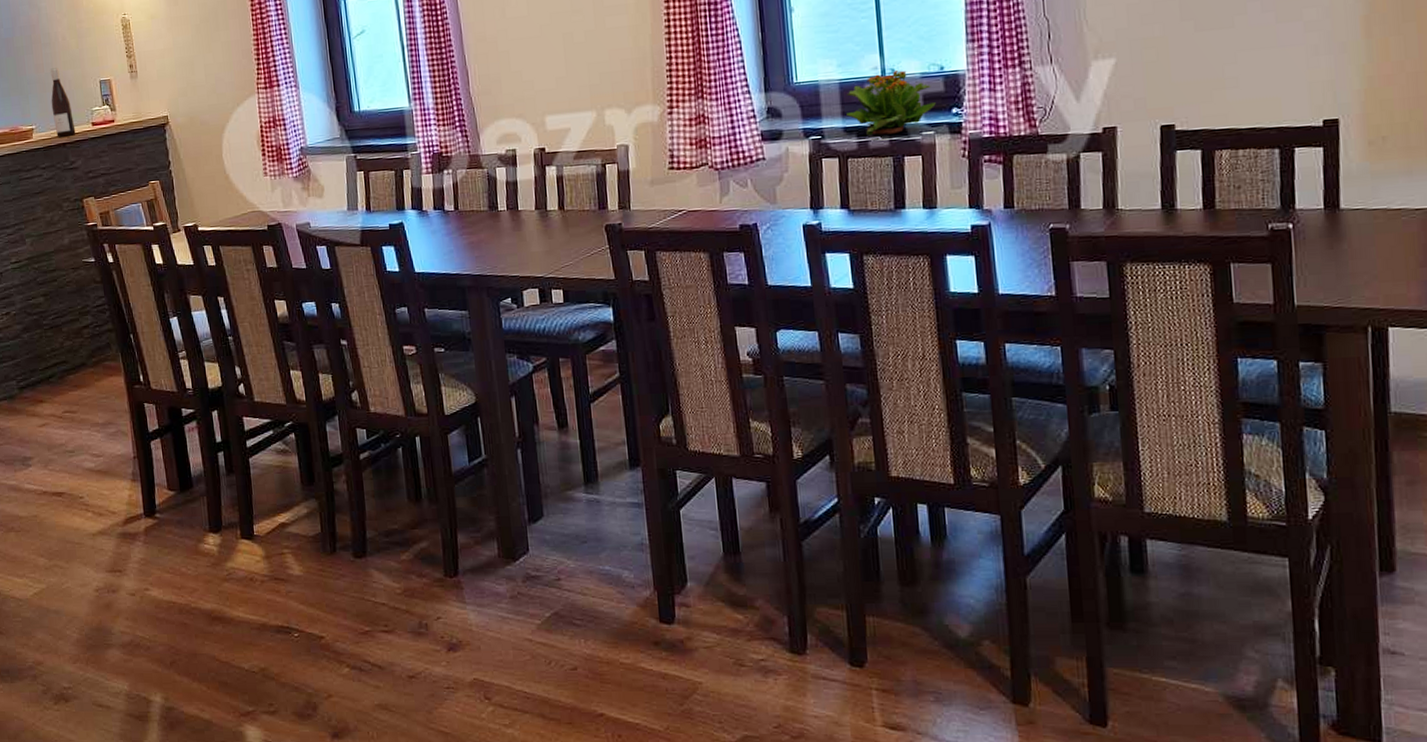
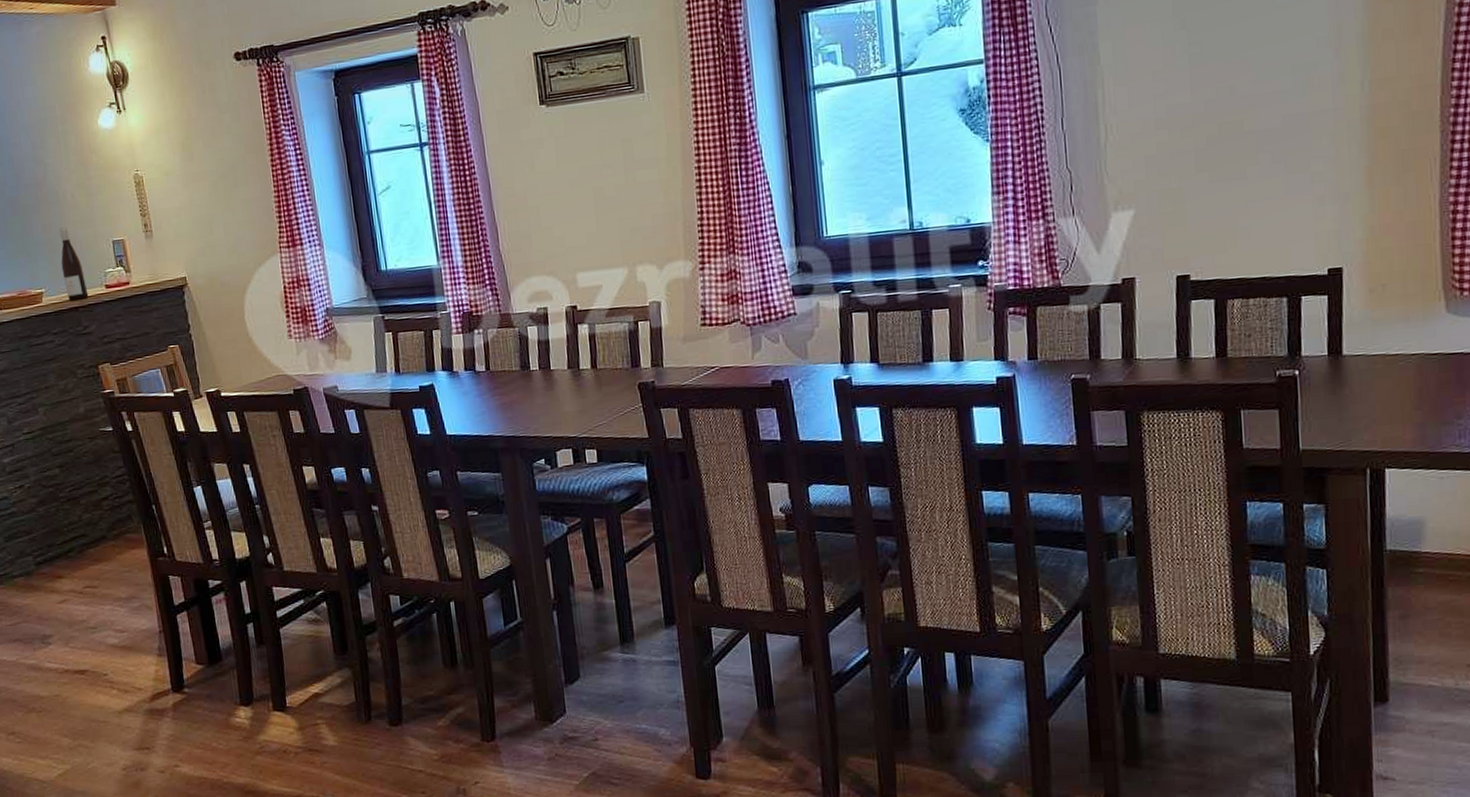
potted flower: present [846,70,936,136] -> none [876,223,963,290]

